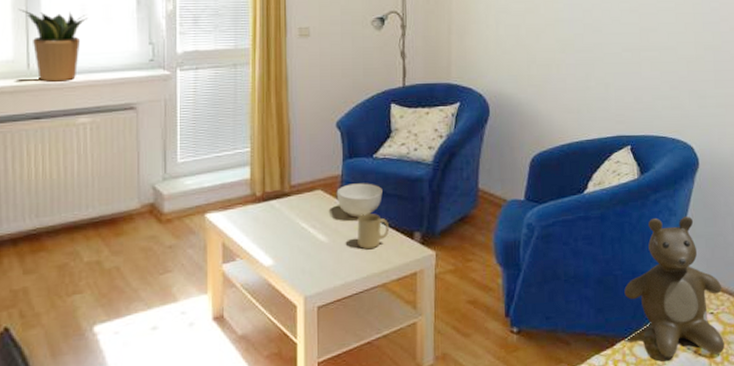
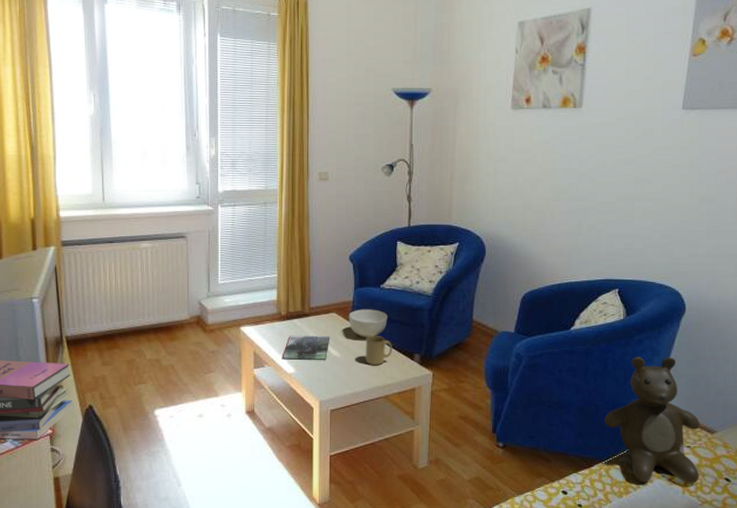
potted plant: present [18,8,87,82] -> none [95,152,148,213]
magazine: none [257,217,316,250] -> present [281,335,330,360]

